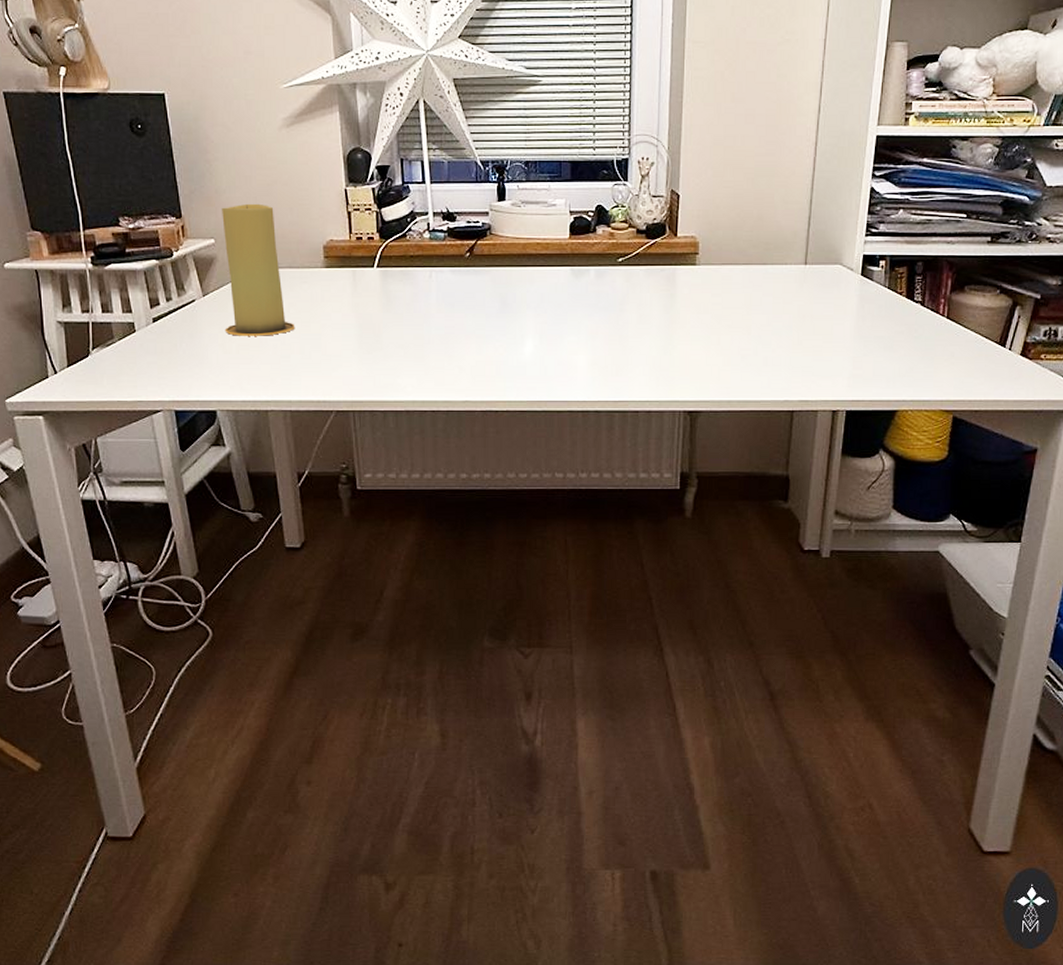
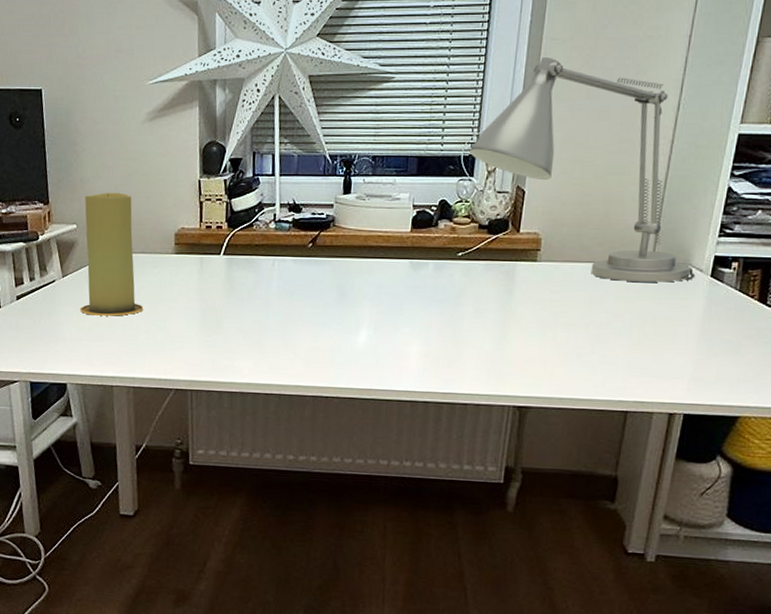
desk lamp: none [621,60,847,282] -> present [469,56,696,283]

